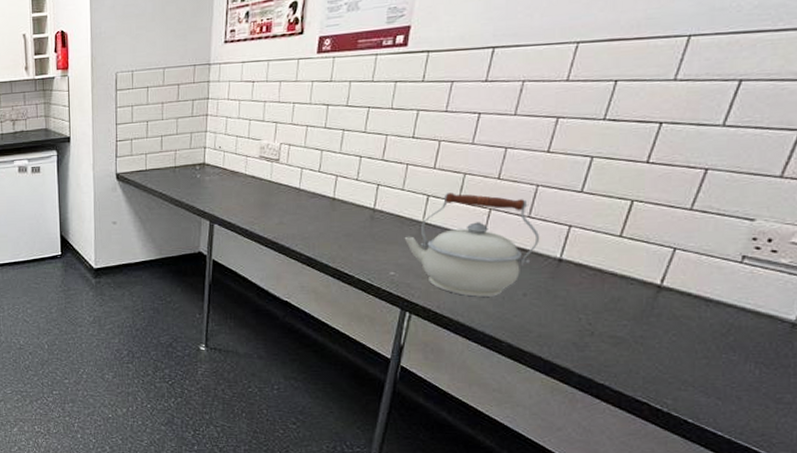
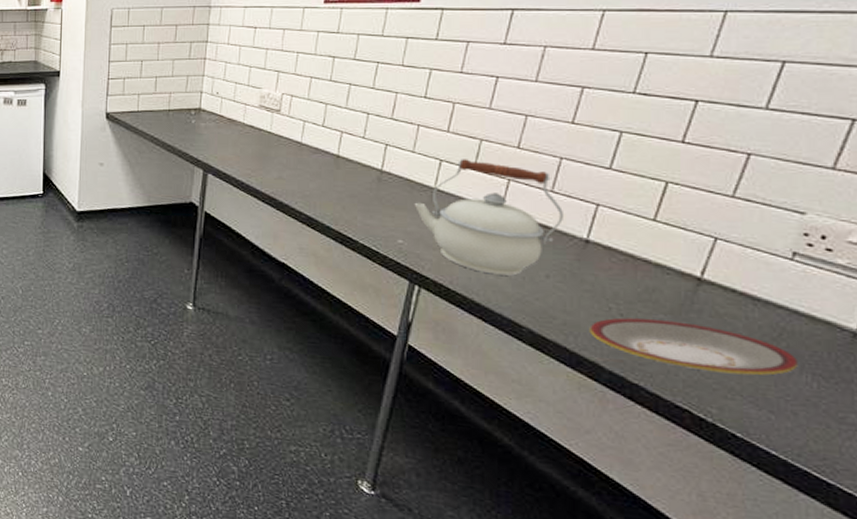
plate: none [561,326,743,368] -> present [589,317,798,375]

